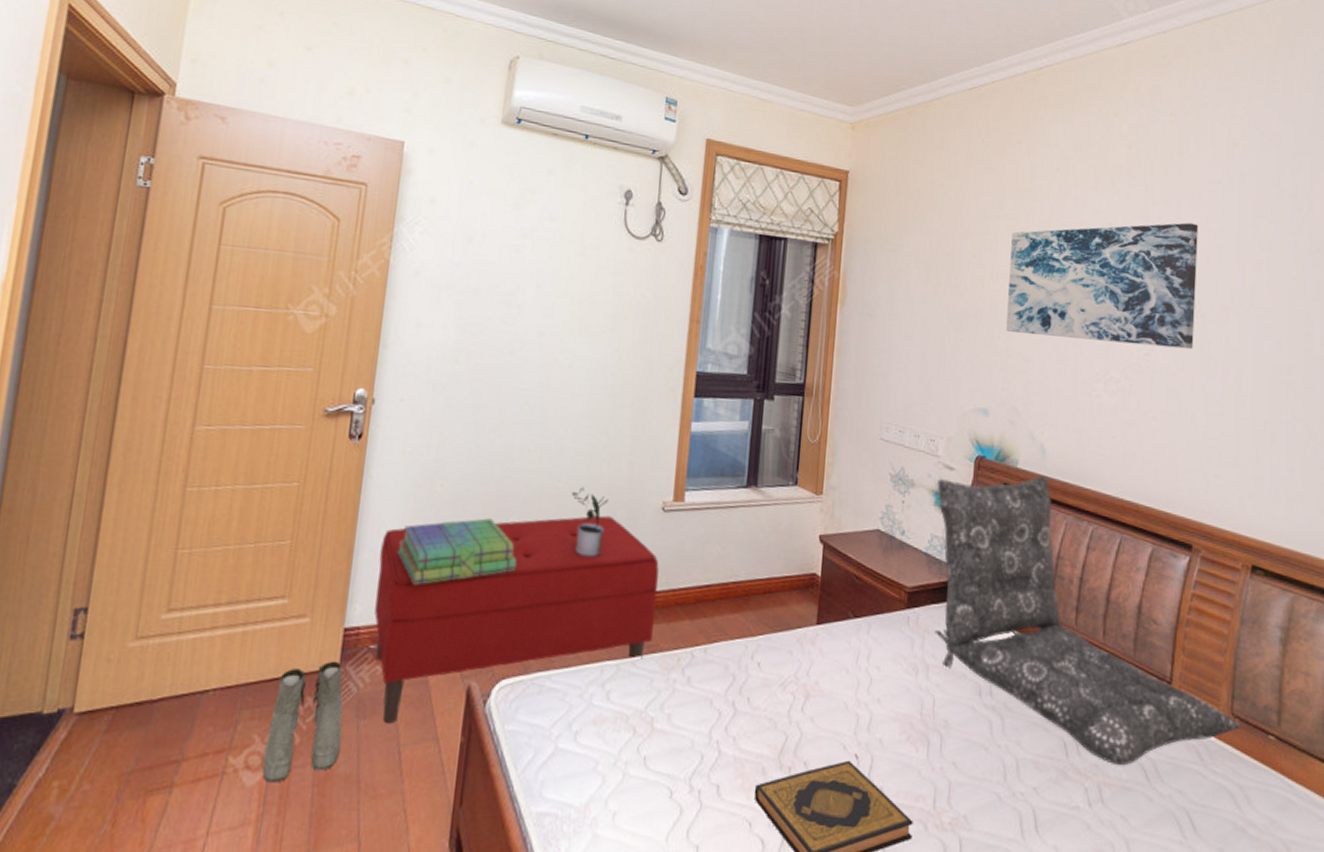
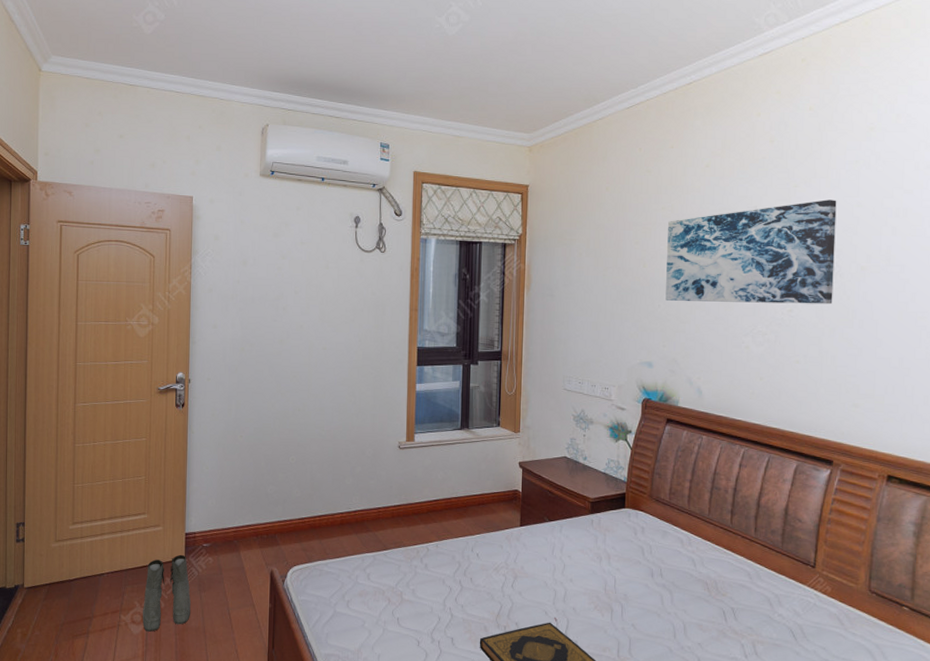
bench: present [374,515,659,724] -> none [204,453,399,595]
stack of books: present [397,518,517,585] -> none [215,458,297,504]
potted plant: present [571,487,608,558] -> none [332,434,359,483]
pillow: present [935,476,1242,766] -> none [612,411,878,629]

